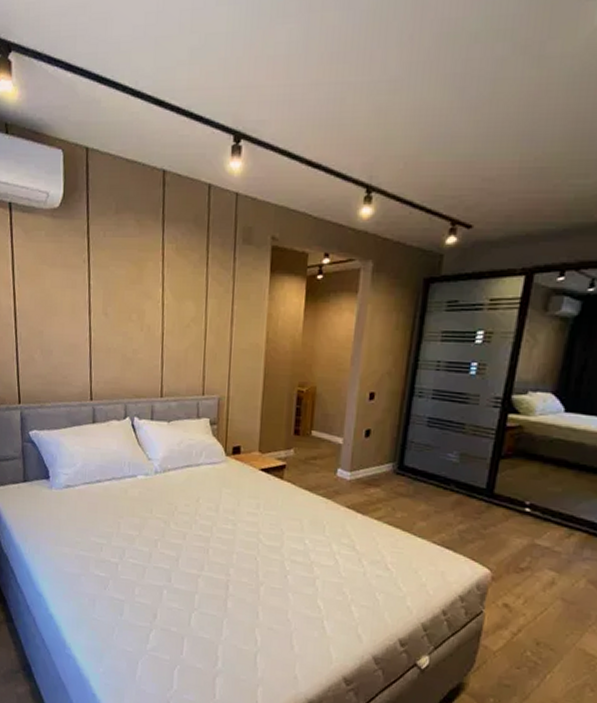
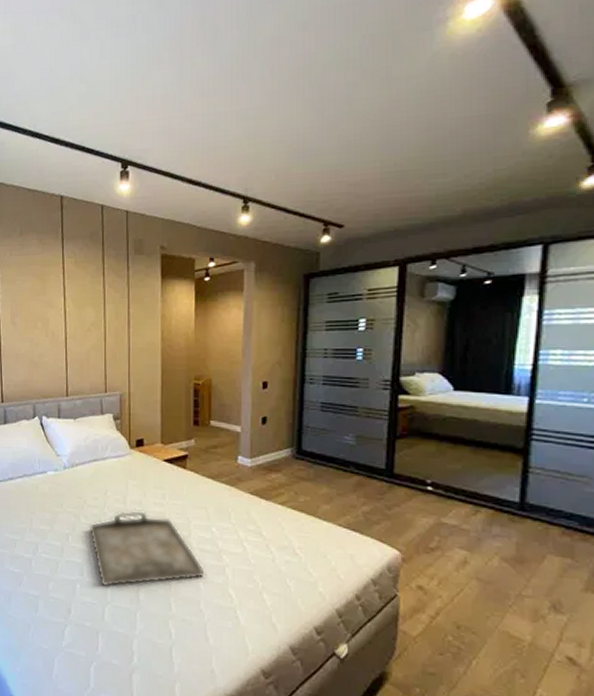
serving tray: none [178,519,295,595] -> present [88,511,205,588]

